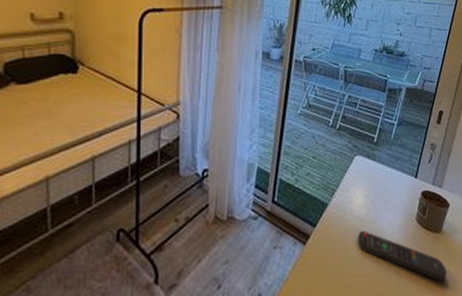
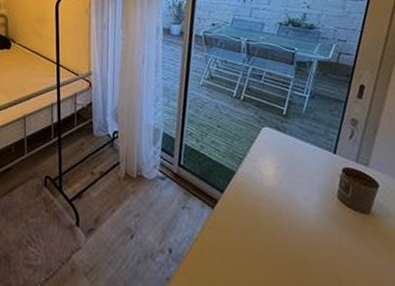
remote control: present [357,230,447,282] -> none [269,201,380,267]

